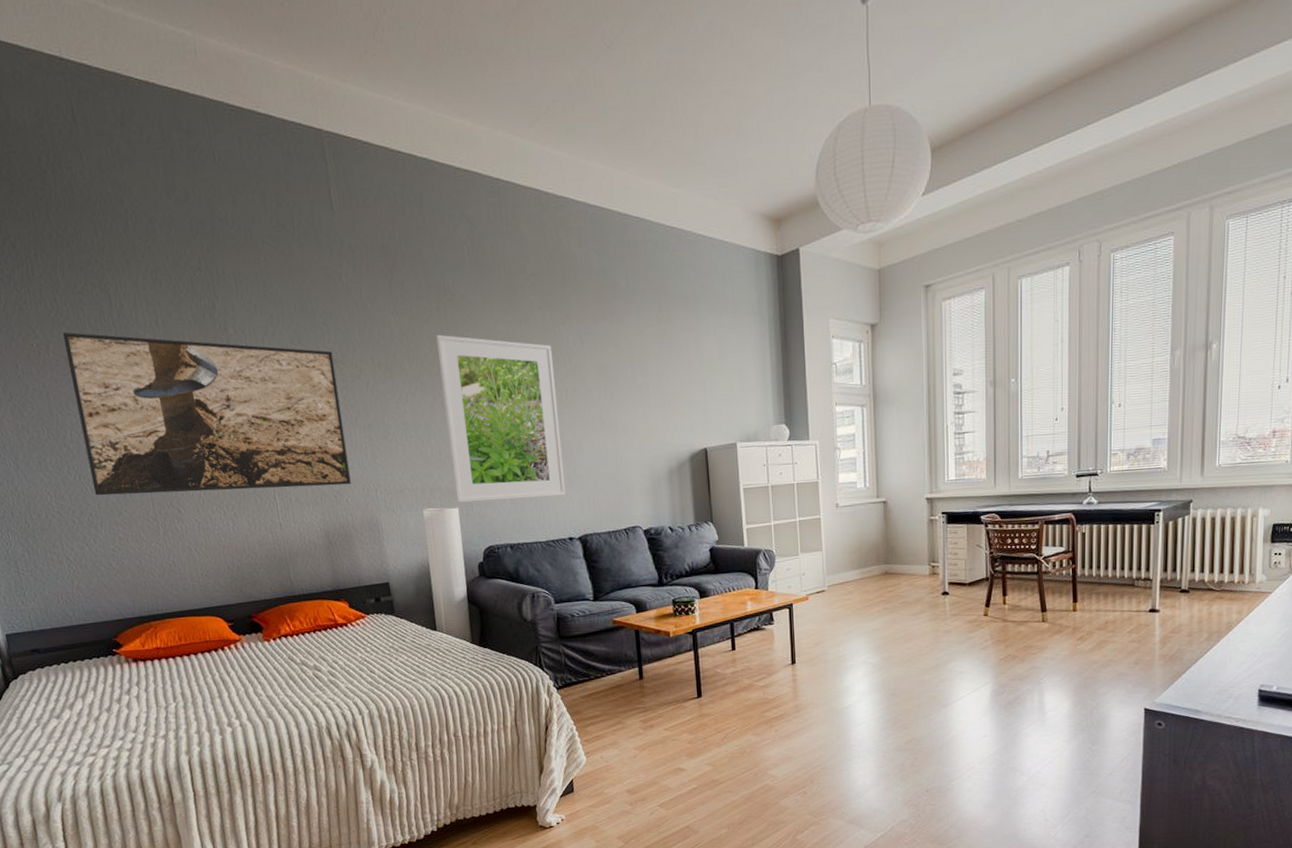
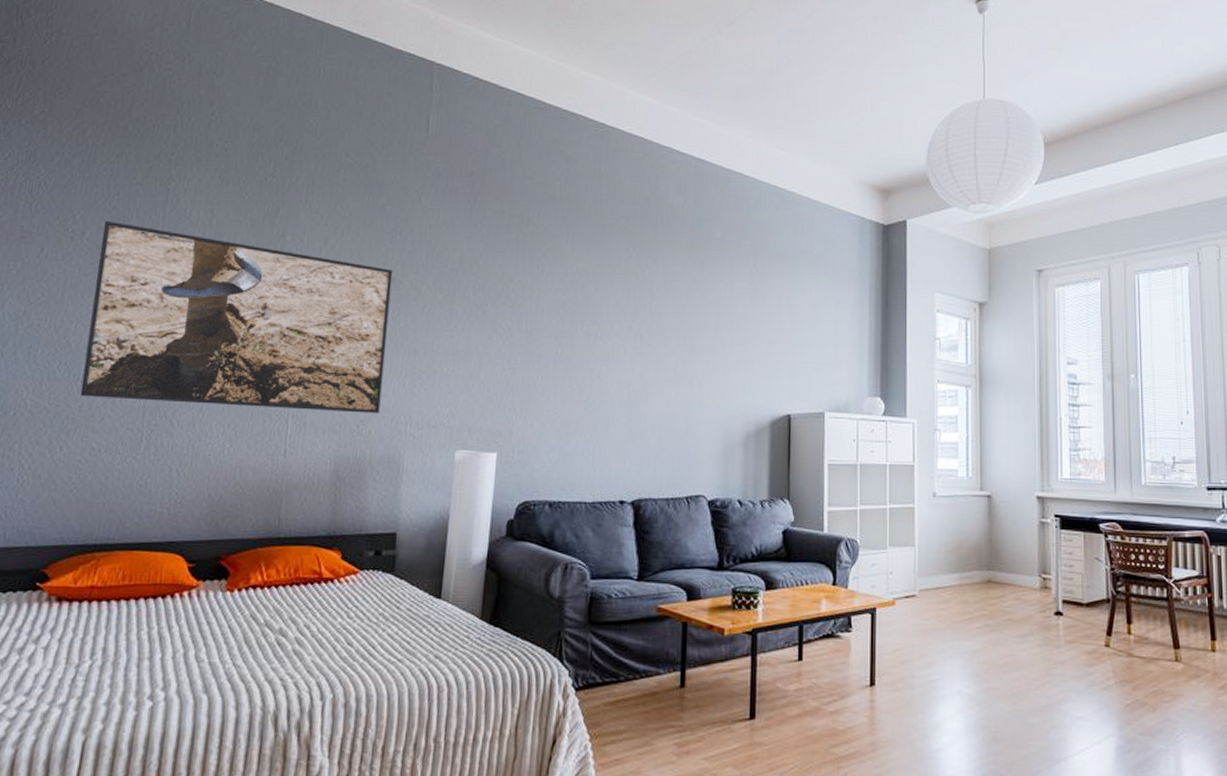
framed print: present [436,334,566,503] -> none [496,265,633,451]

